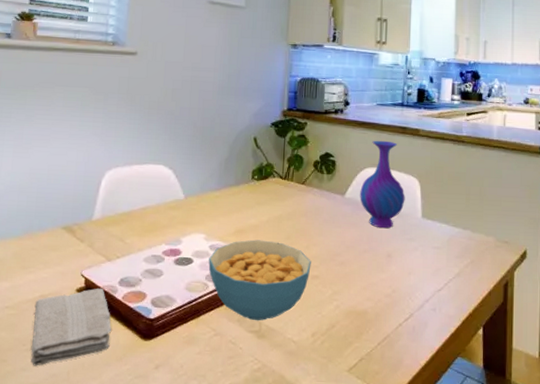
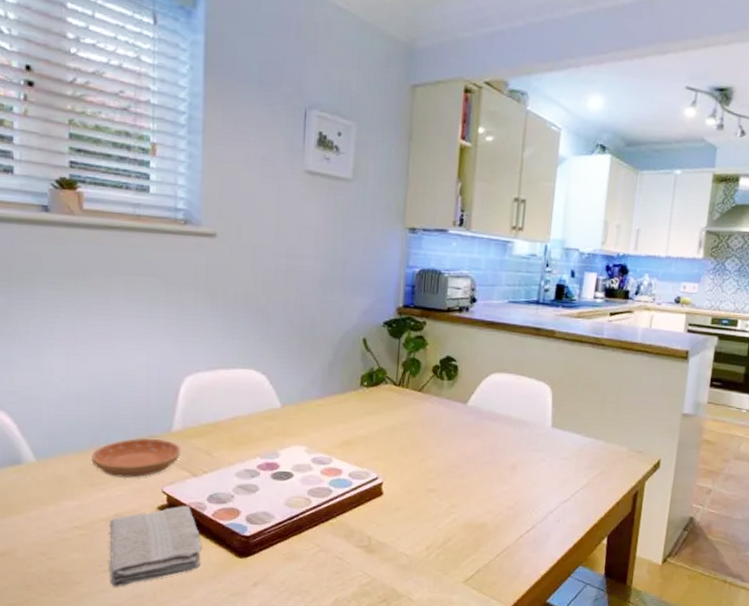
saucer: none [25,226,99,262] -> present [91,439,180,478]
cereal bowl: present [208,240,311,321] -> none [311,452,427,536]
vase: present [360,140,405,229] -> none [484,342,535,439]

